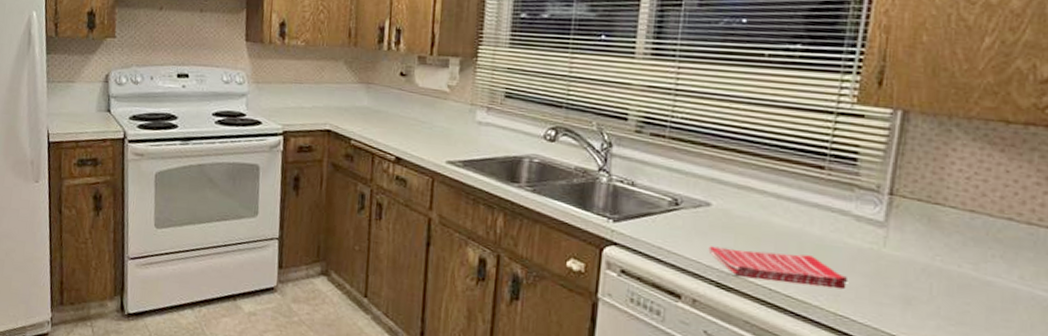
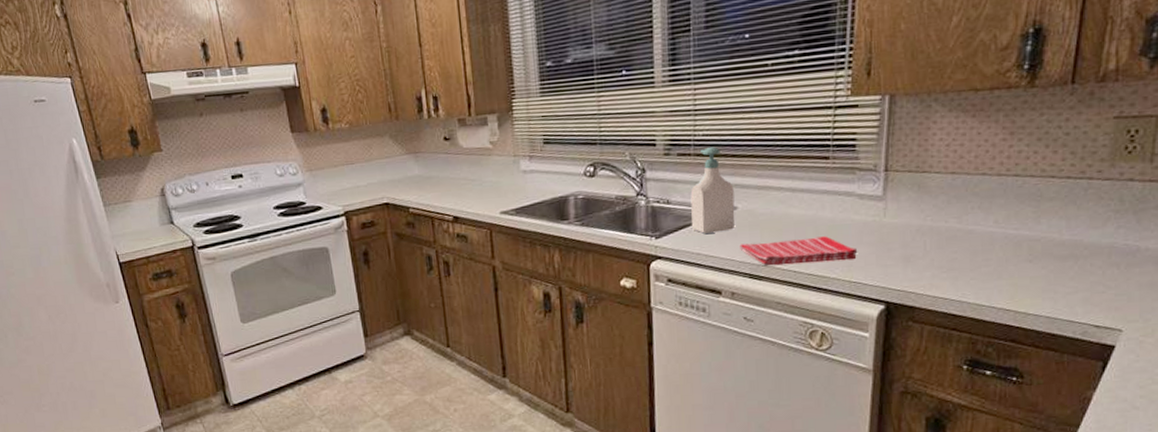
soap bottle: none [655,132,710,228] -> present [690,146,735,234]

